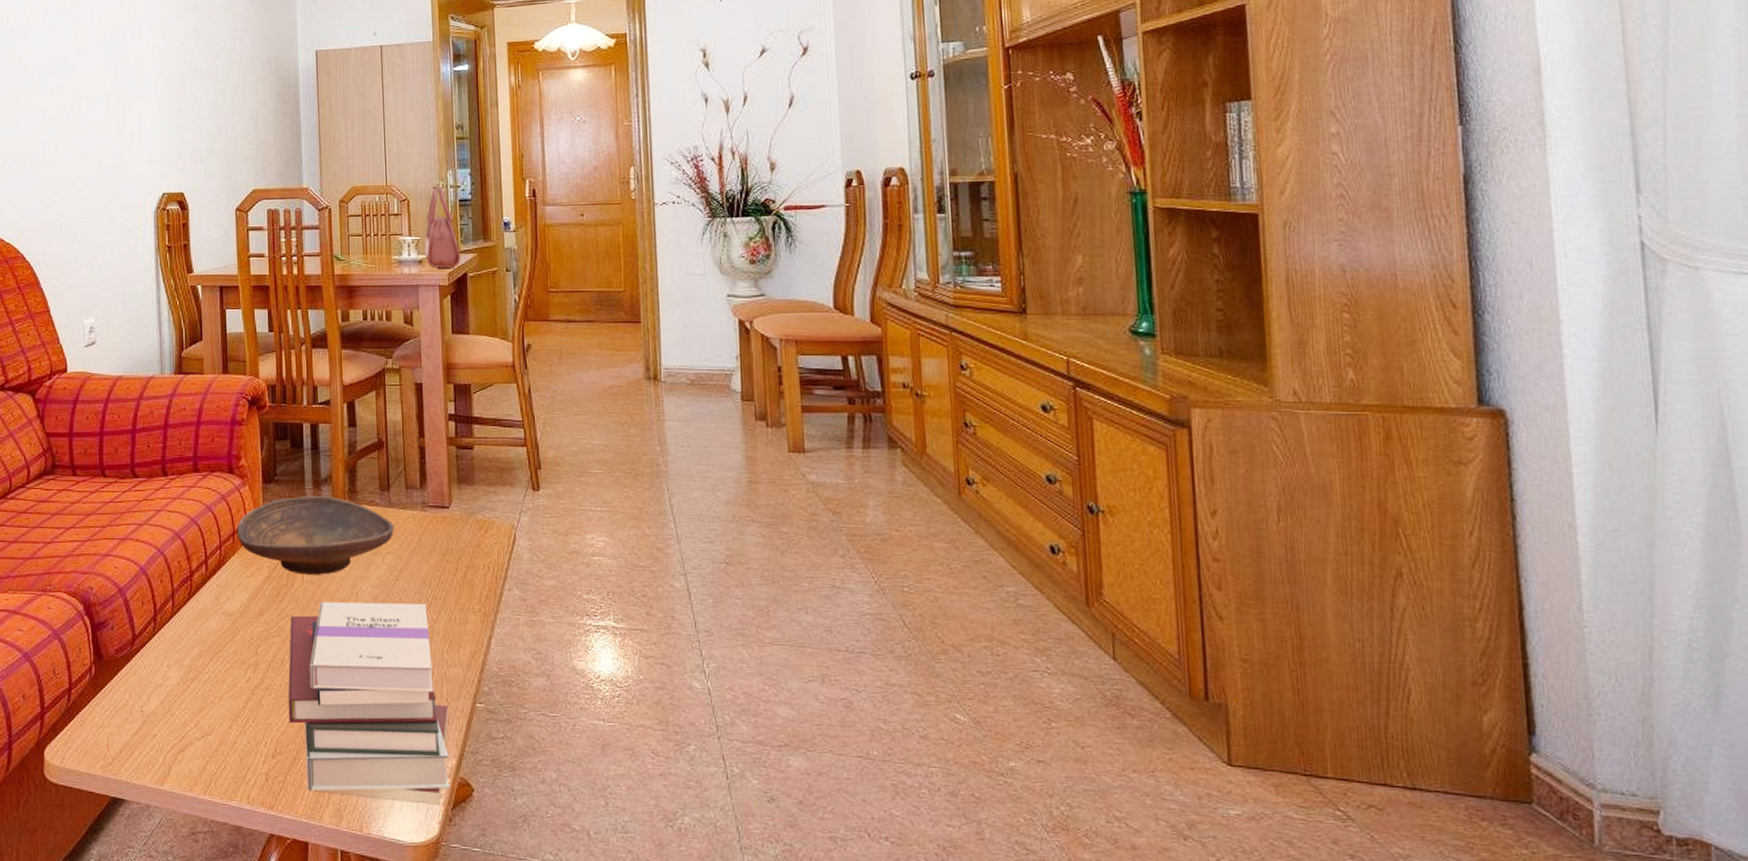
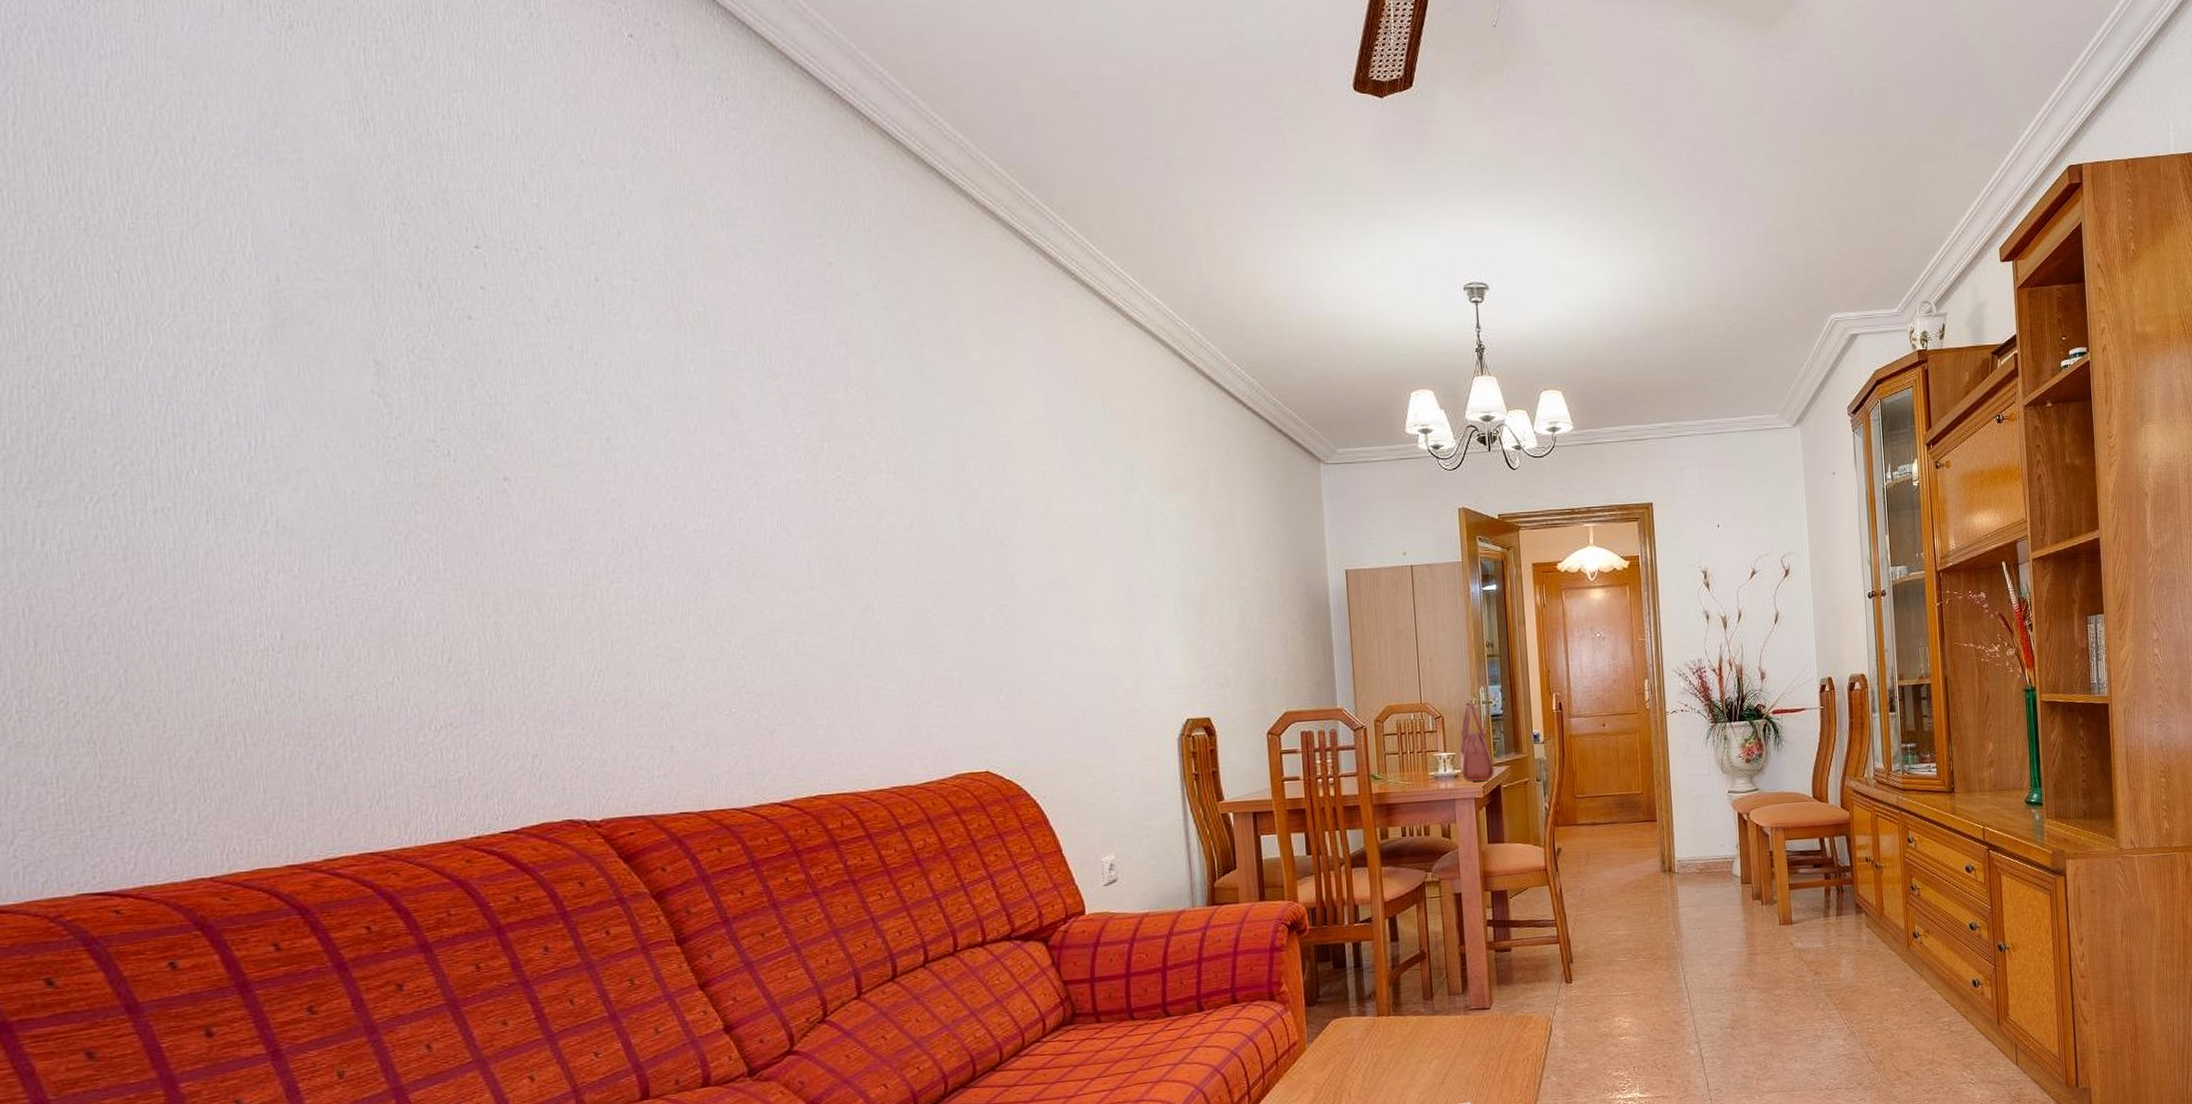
decorative bowl: present [237,495,394,575] -> none [1280,1011,1439,1092]

